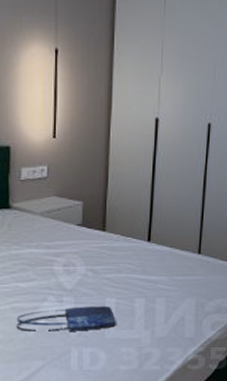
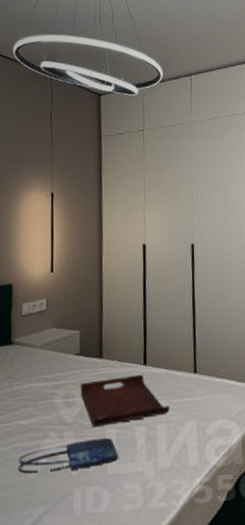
serving tray: none [81,250,171,296] -> present [80,374,170,428]

